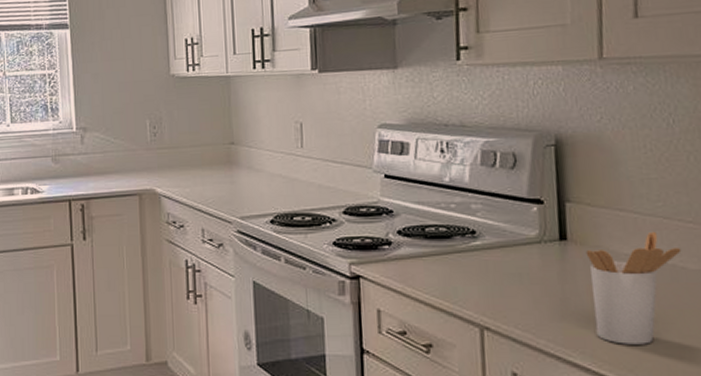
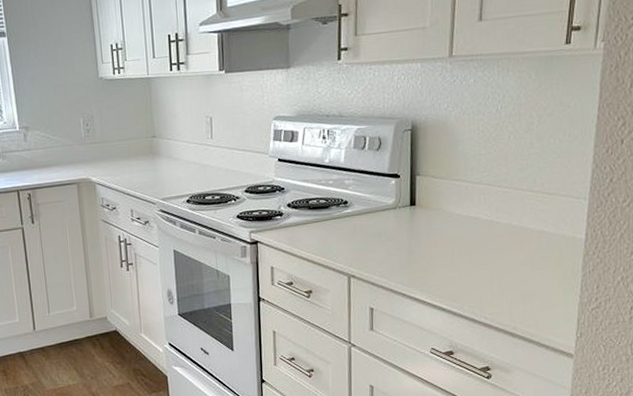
utensil holder: present [585,231,682,344] -> none [429,195,498,282]

